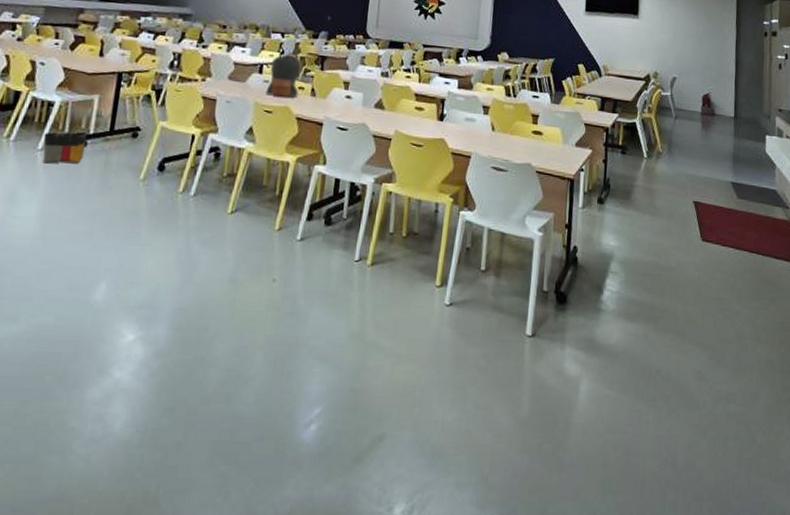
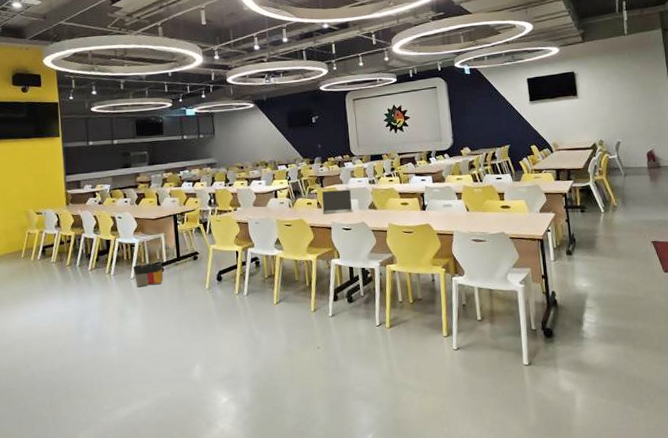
backpack: present [265,51,303,99] -> none [282,177,308,213]
laptop: none [316,76,356,110] -> present [322,189,354,214]

